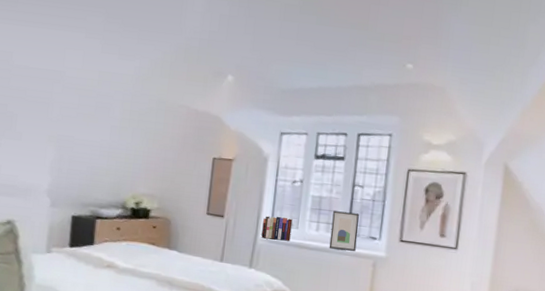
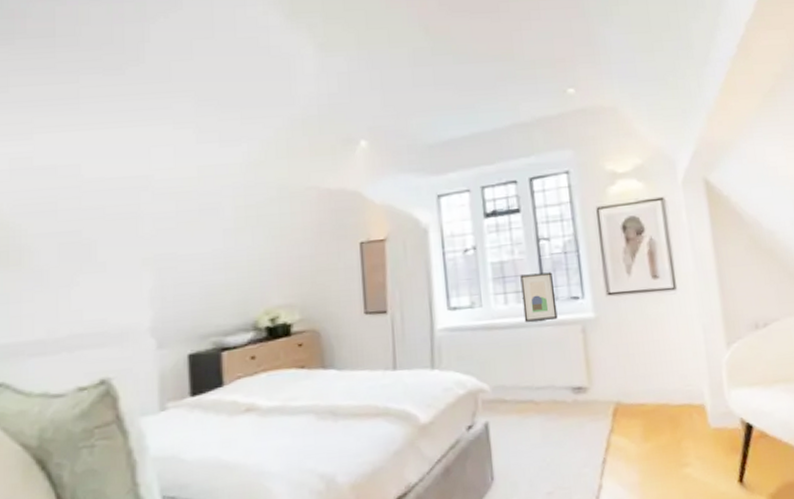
books: present [261,216,293,241] -> none [437,295,476,328]

